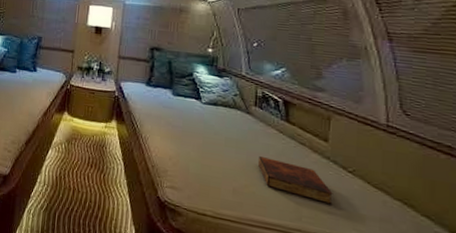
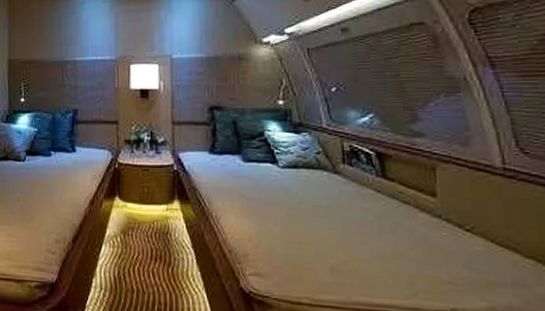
book: present [257,156,333,205] -> none [355,224,453,274]

